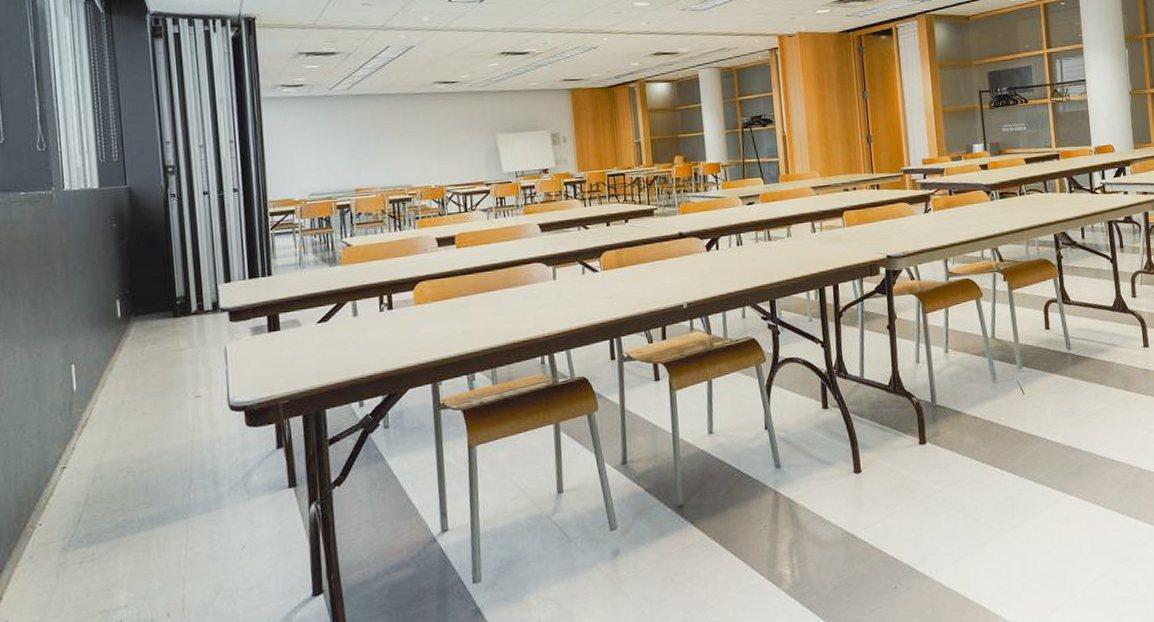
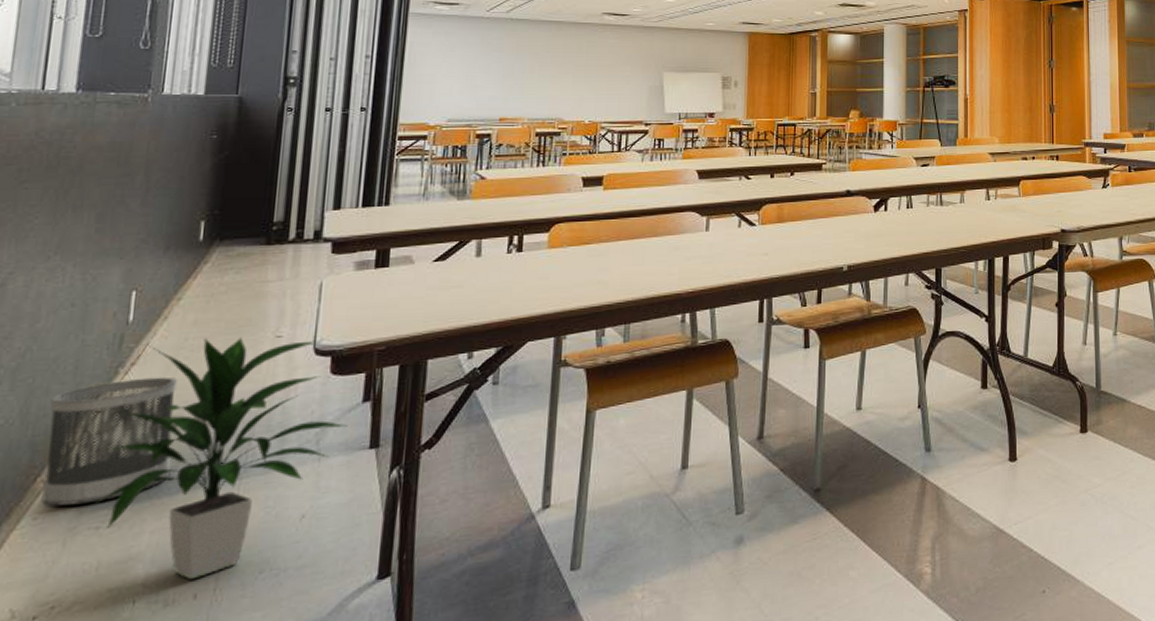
wastebasket: none [24,435,131,547] -> present [41,377,178,507]
indoor plant: none [73,398,268,602] -> present [95,336,348,580]

